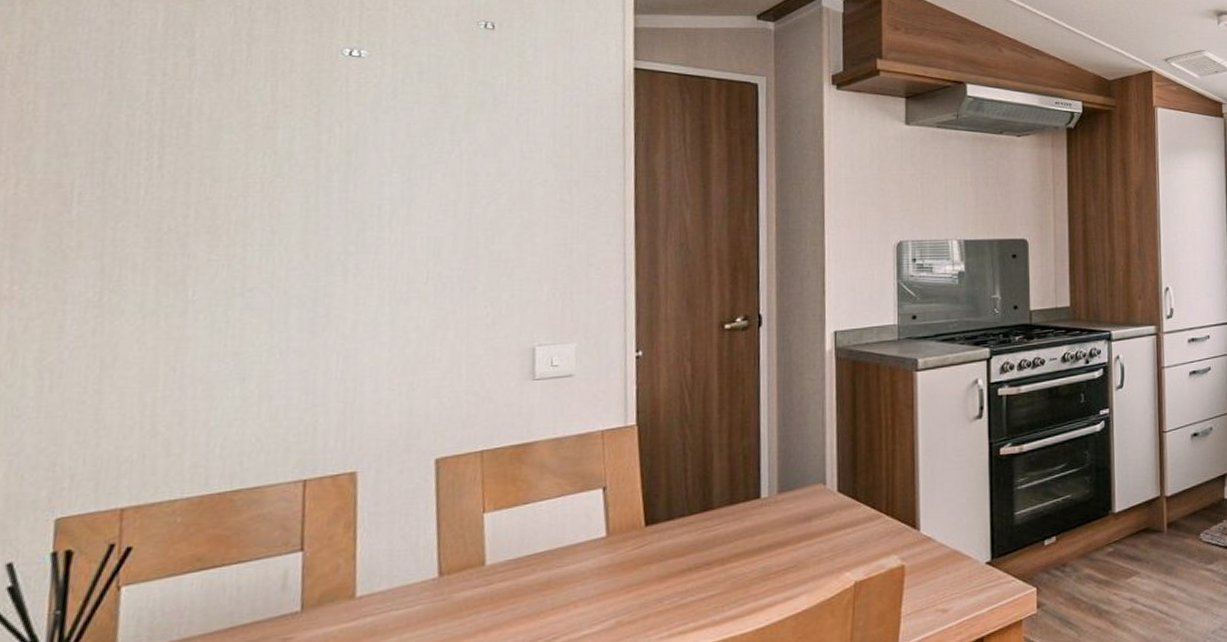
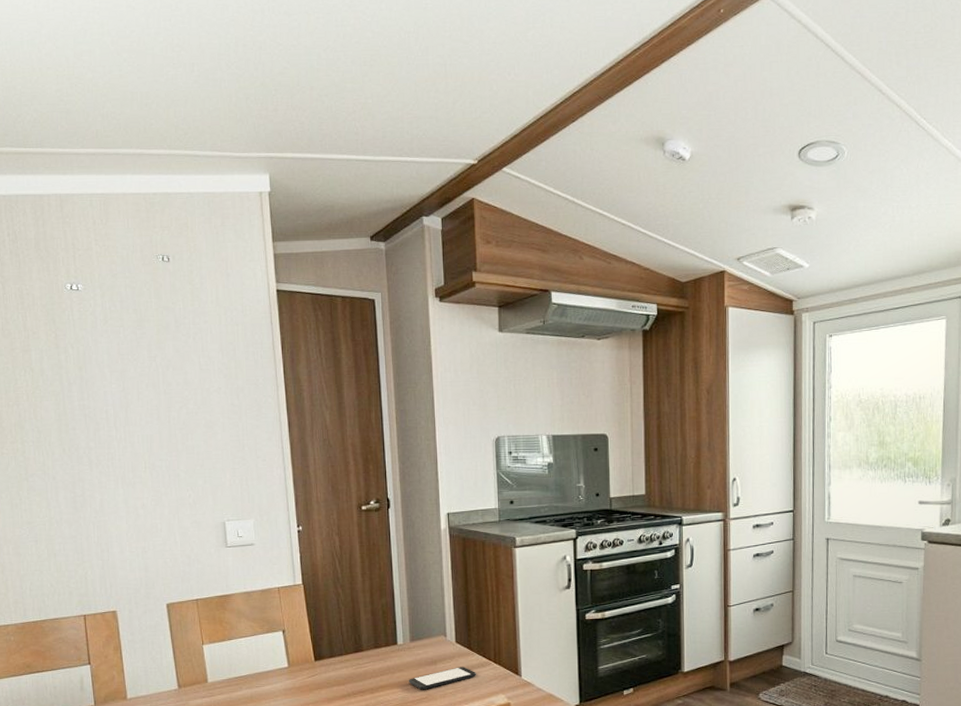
smartphone: none [772,522,863,556] -> present [408,667,477,690]

